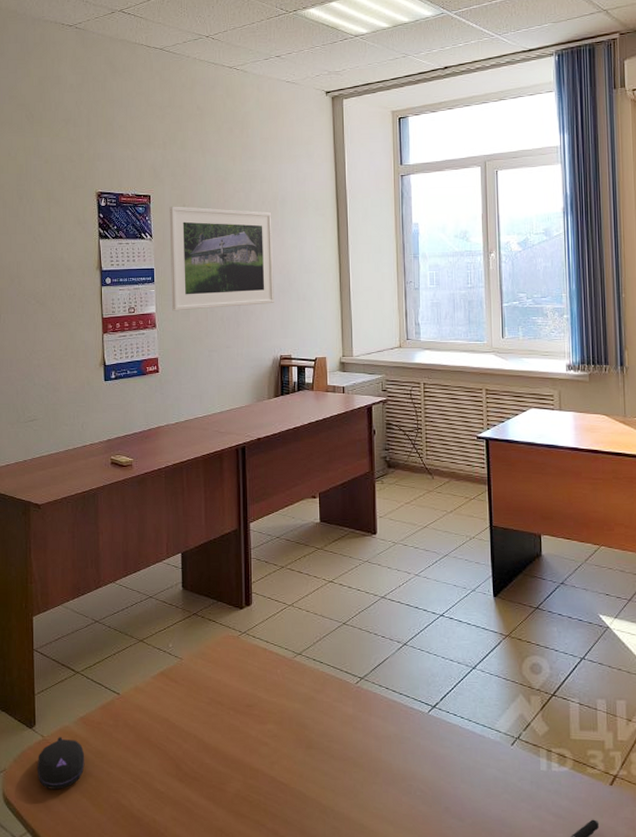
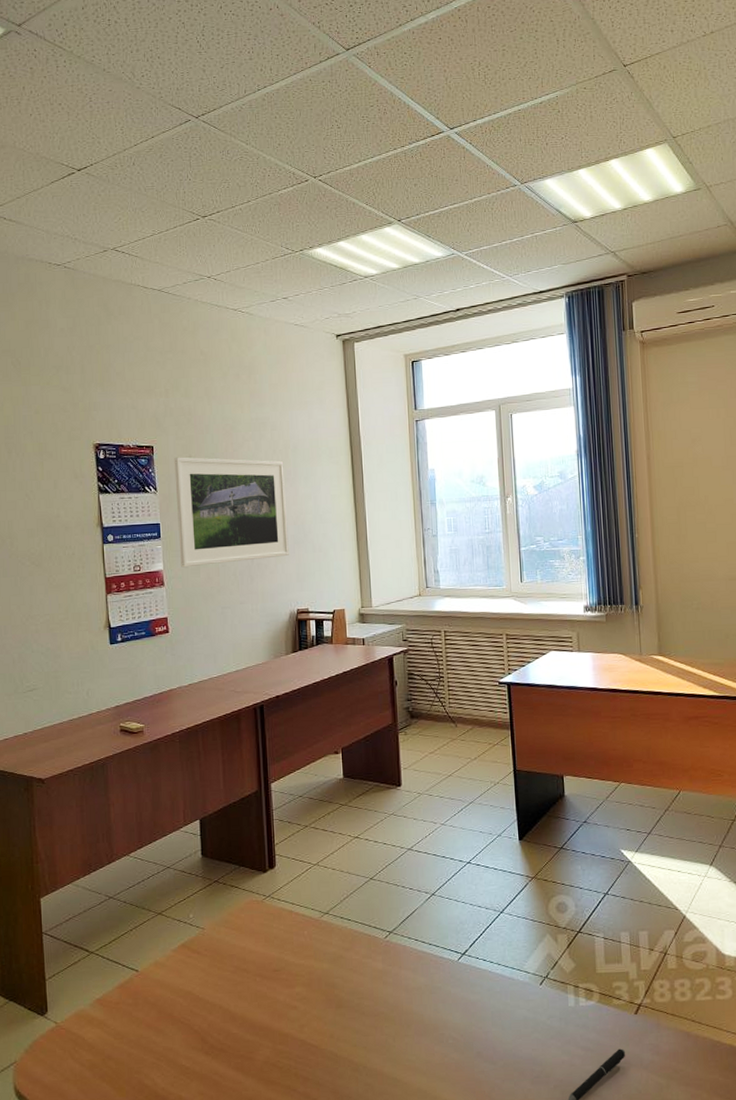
computer mouse: present [38,737,85,790] -> none [51,1021,103,1078]

